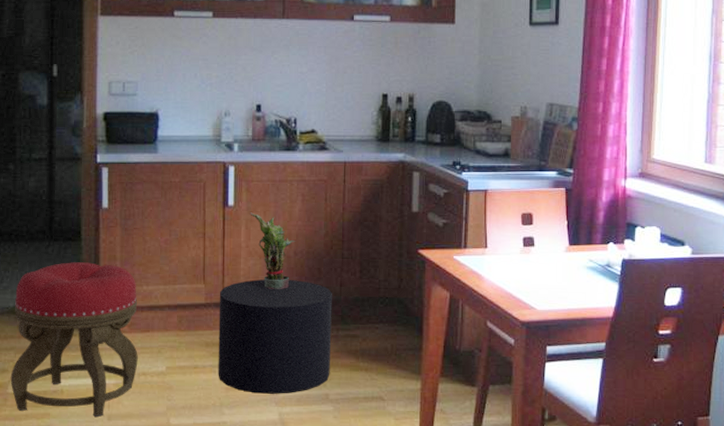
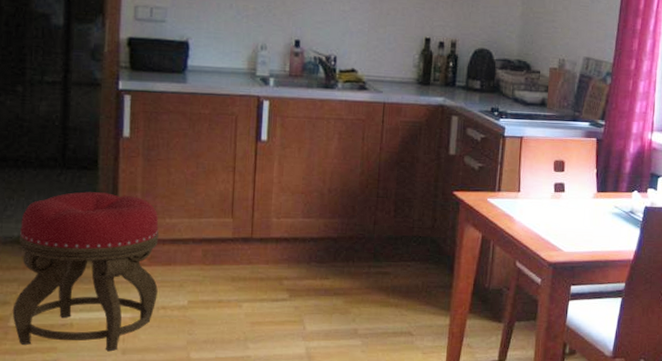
stool: present [218,279,332,394] -> none [243,215,365,329]
potted plant: present [250,212,296,289] -> none [283,148,331,226]

